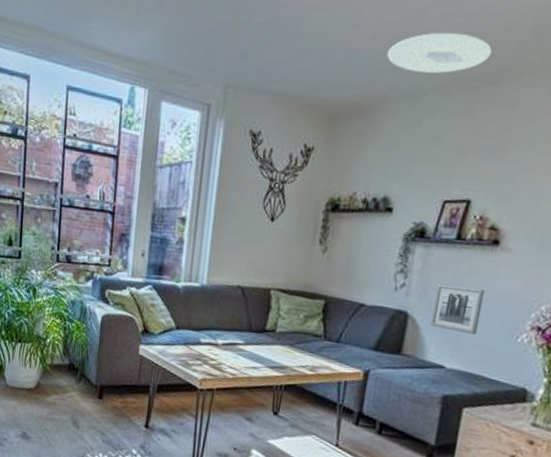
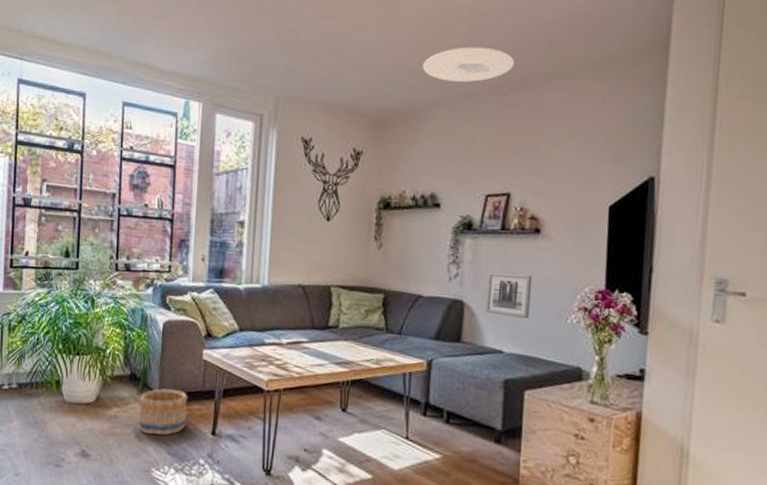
basket: none [76,380,123,424] -> present [139,388,188,435]

